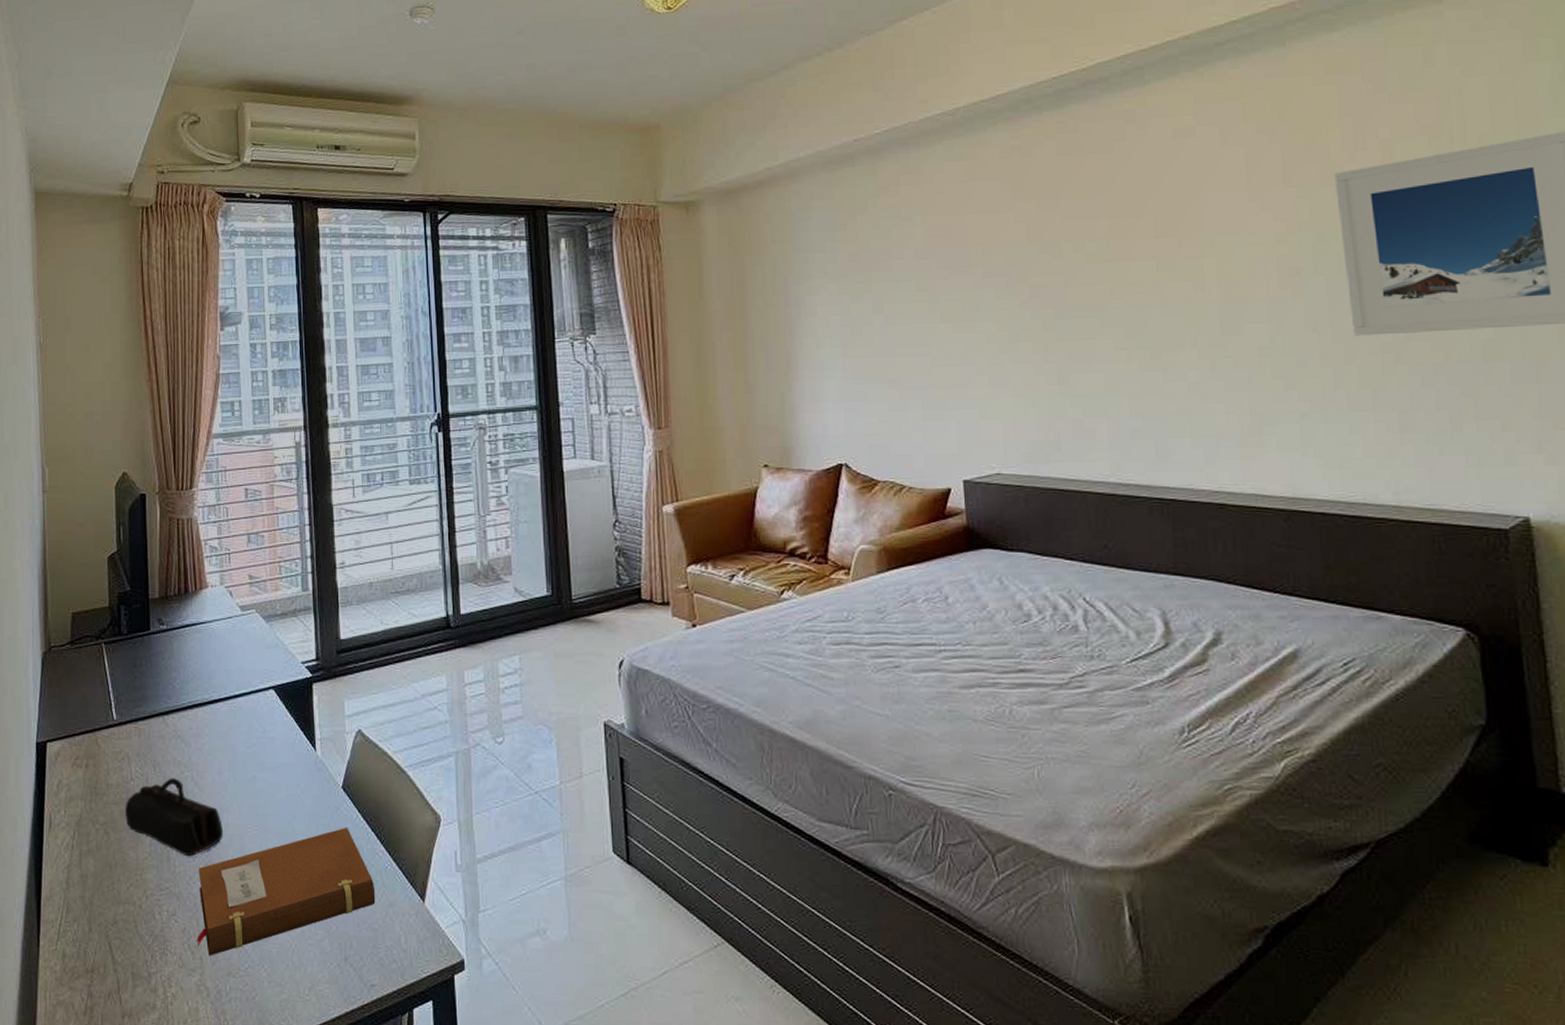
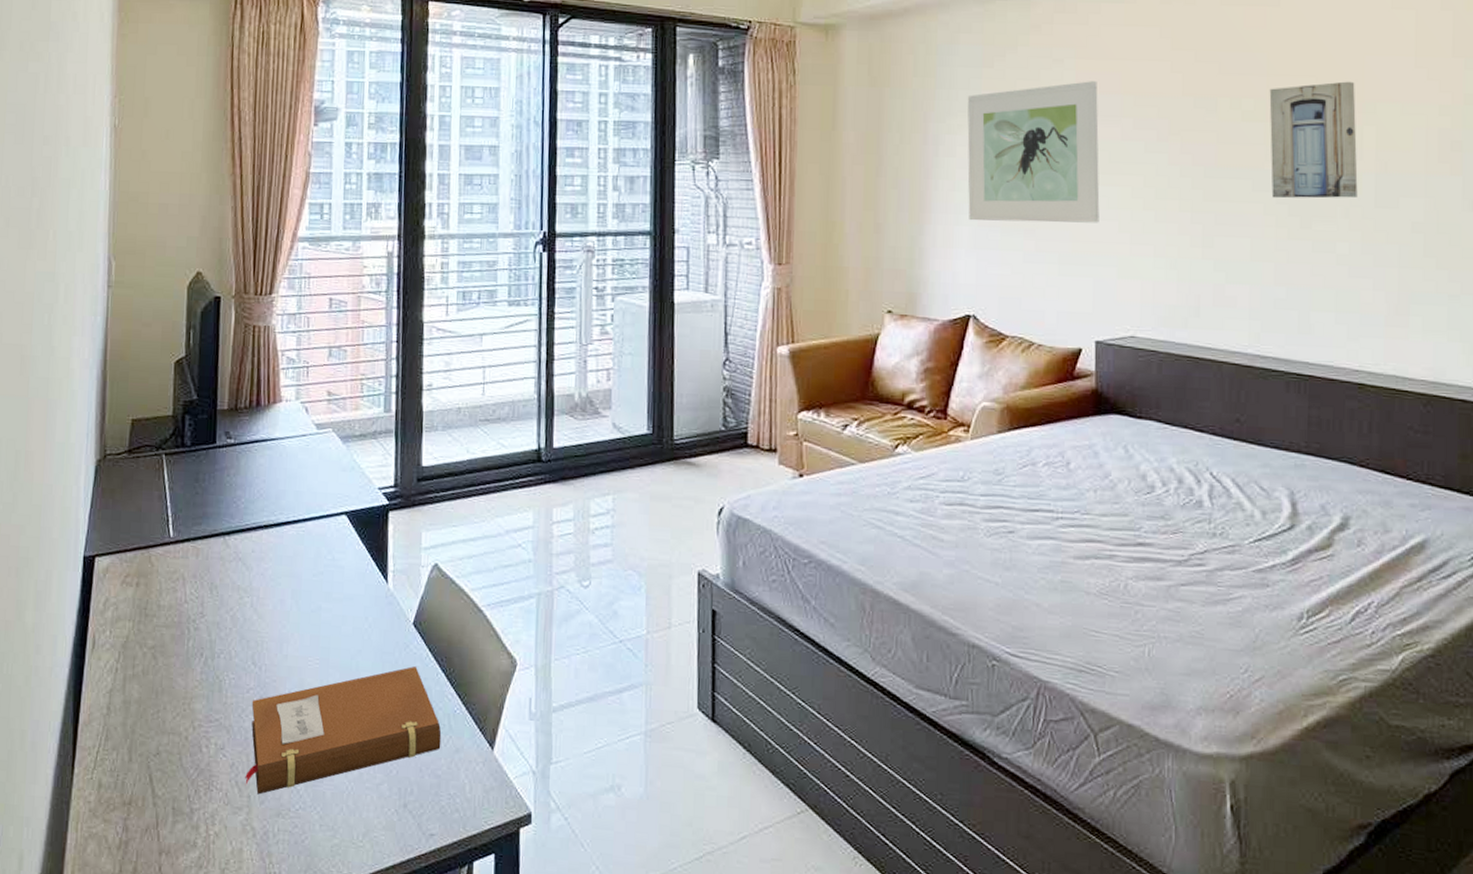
pencil case: present [124,778,223,857] -> none [175,603,281,688]
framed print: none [823,236,958,375] -> present [967,81,1100,223]
wall art: none [1110,218,1203,334] -> present [1269,81,1358,199]

